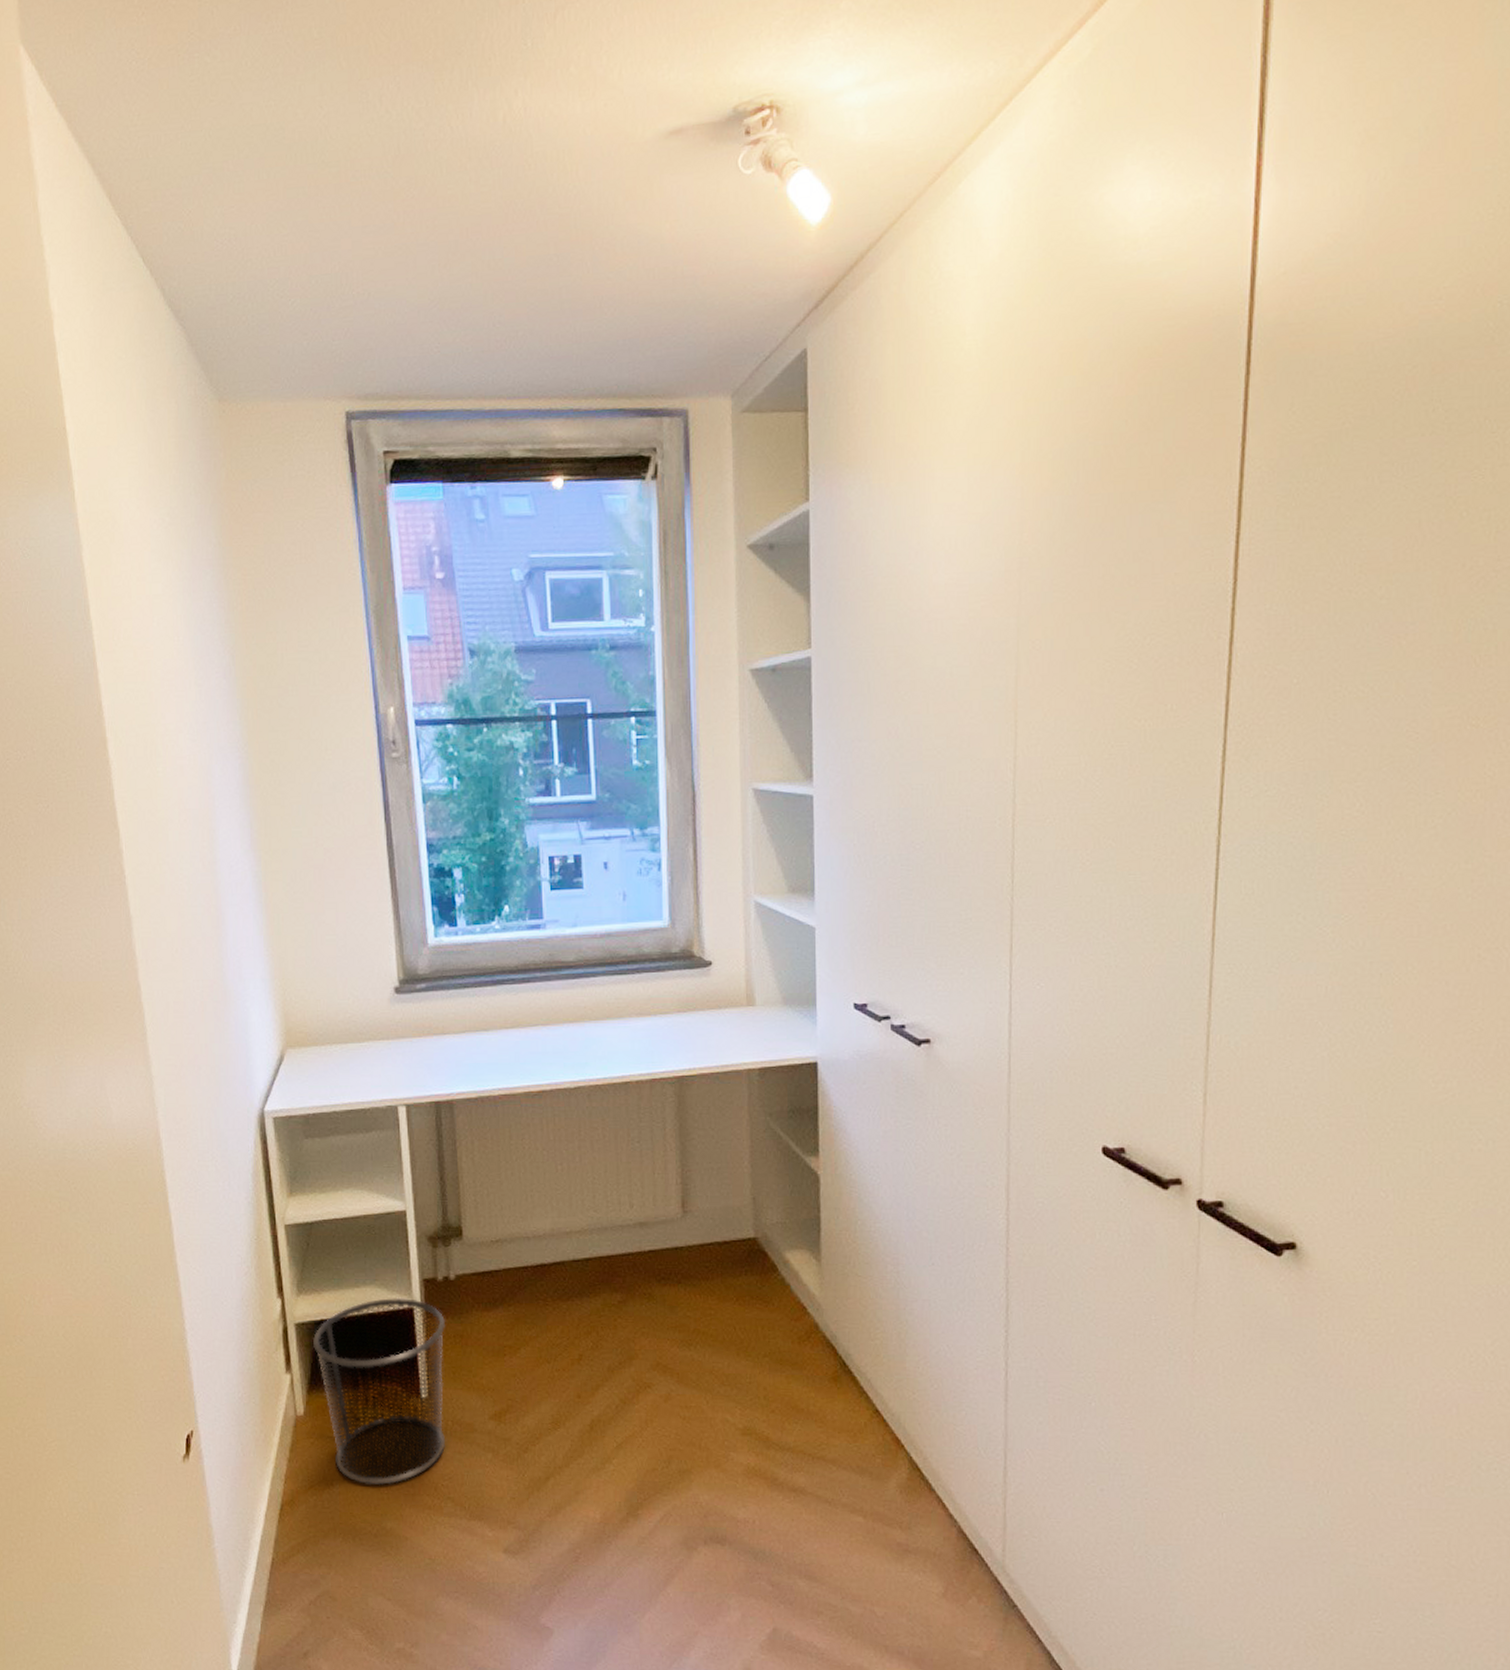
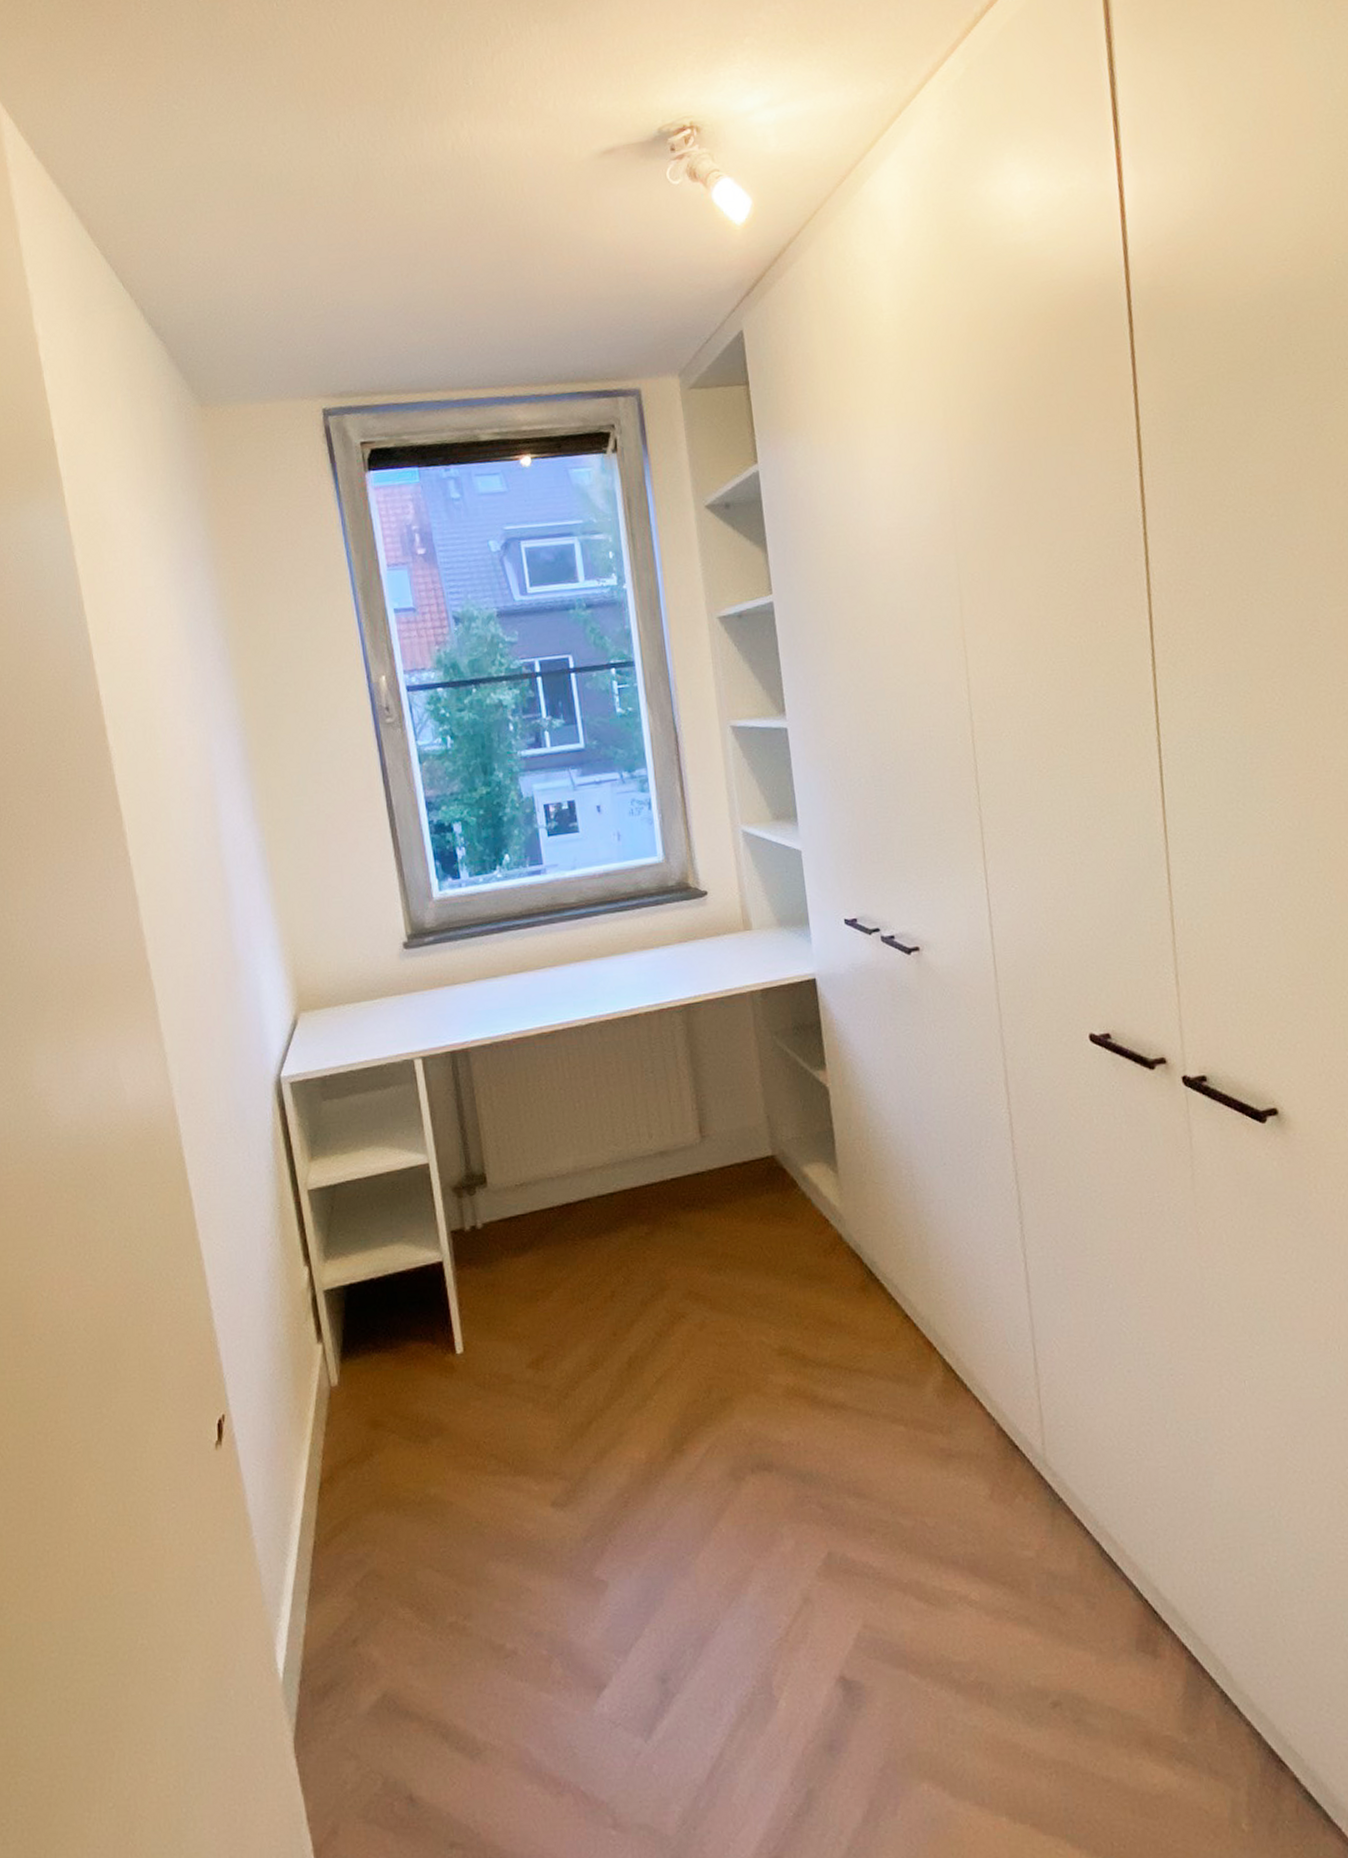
waste bin: present [313,1297,445,1486] -> none [343,1252,484,1452]

